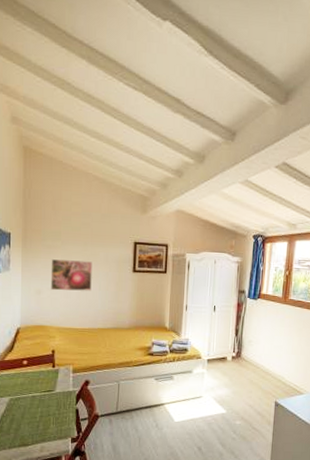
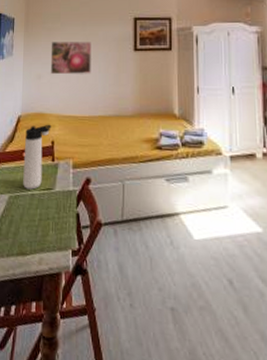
thermos bottle: none [24,335,52,392] -> present [23,124,51,190]

